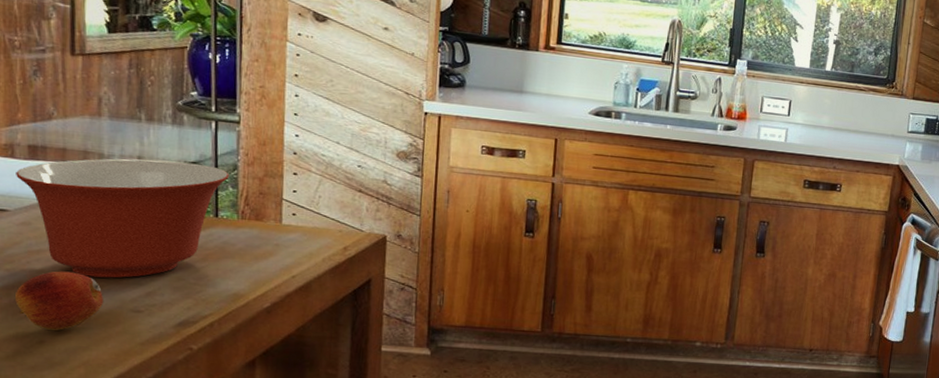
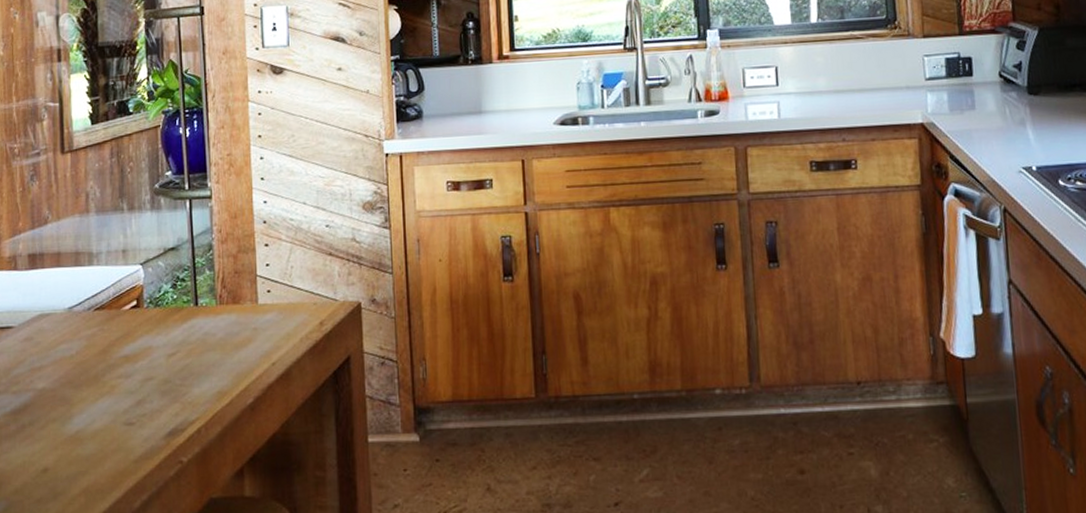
fruit: present [14,271,103,331] -> none [20,386,98,455]
mixing bowl: present [16,159,229,278] -> none [19,249,206,390]

